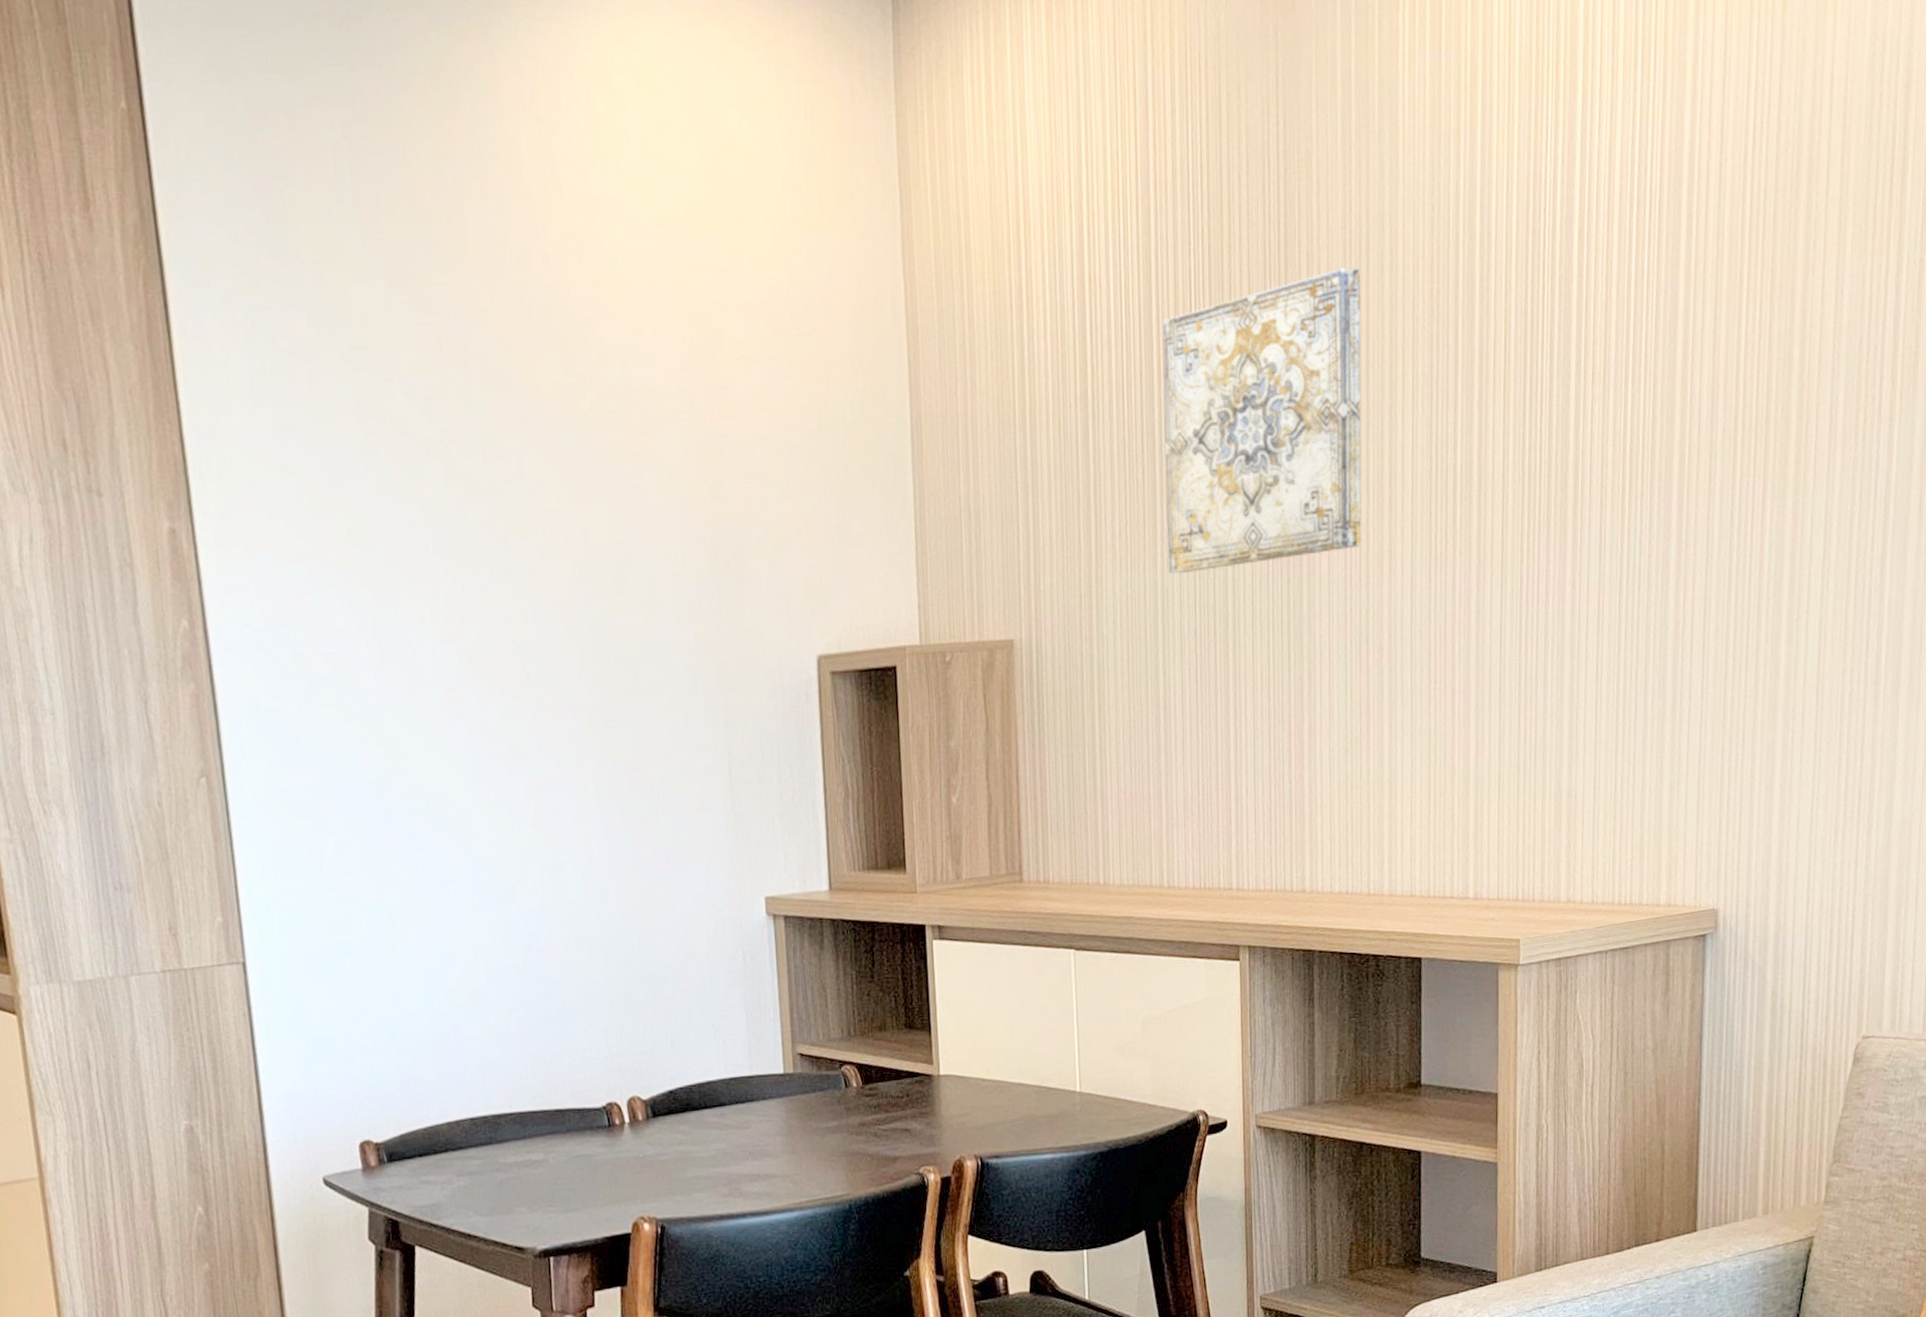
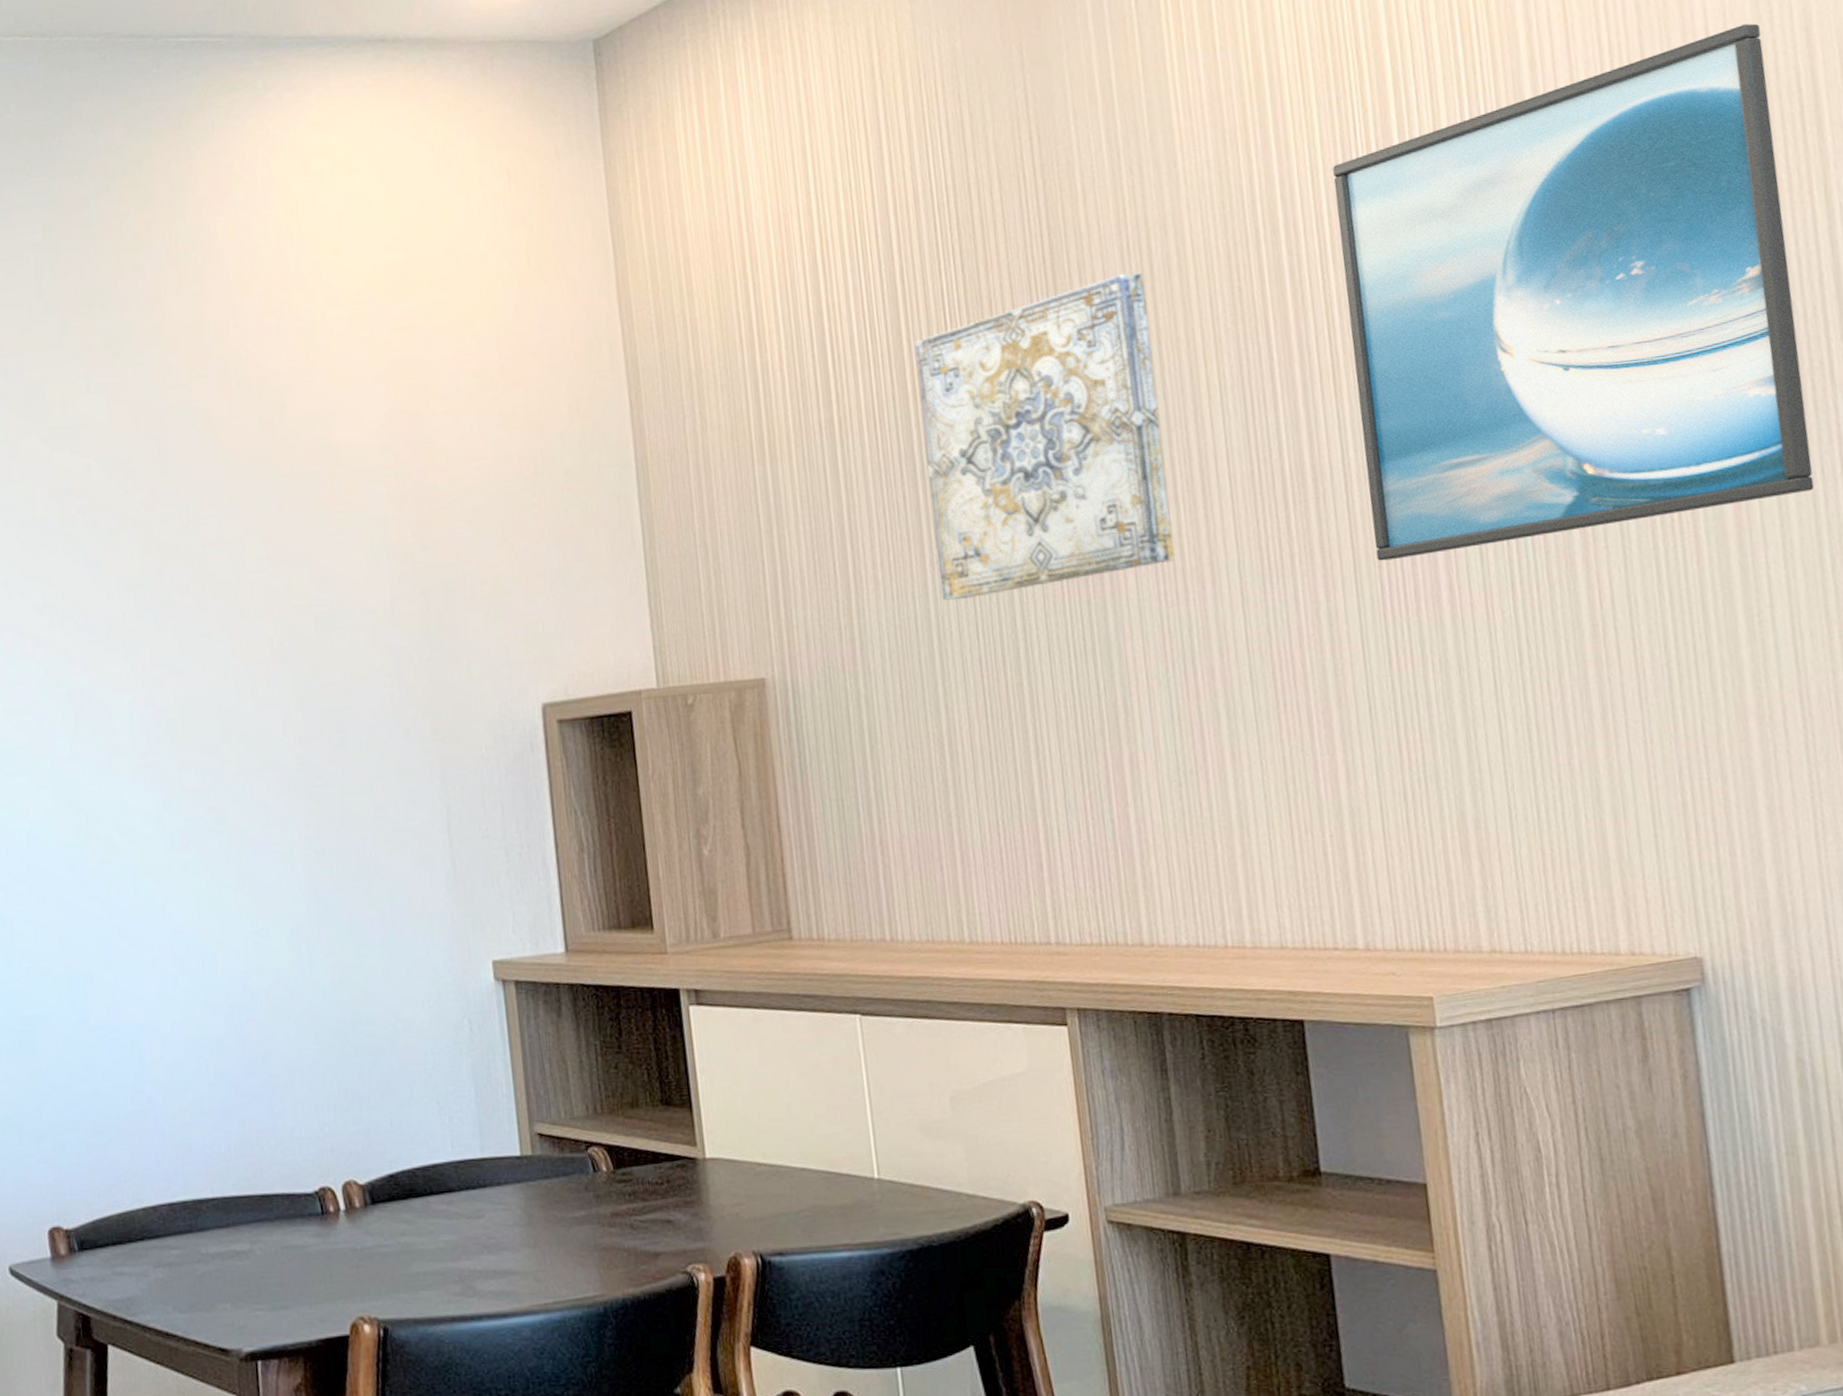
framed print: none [1520,75,1872,557] -> present [1333,23,1815,561]

